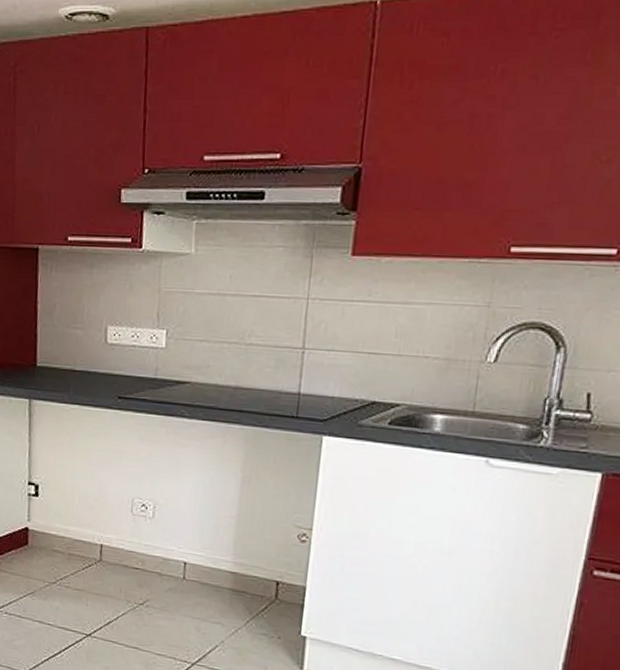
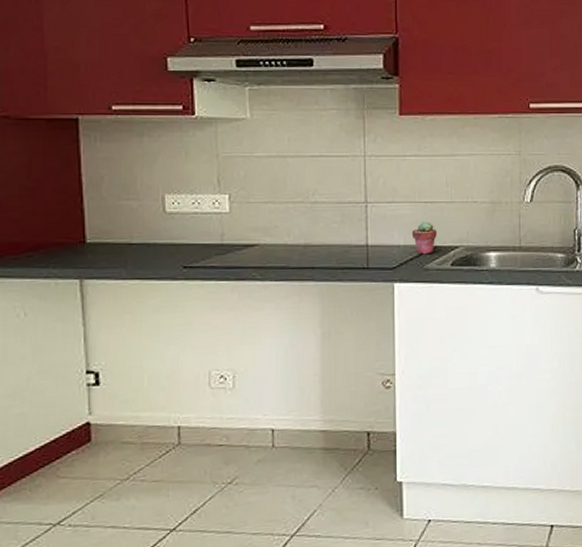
potted succulent: none [348,373,377,410] -> present [411,220,437,255]

